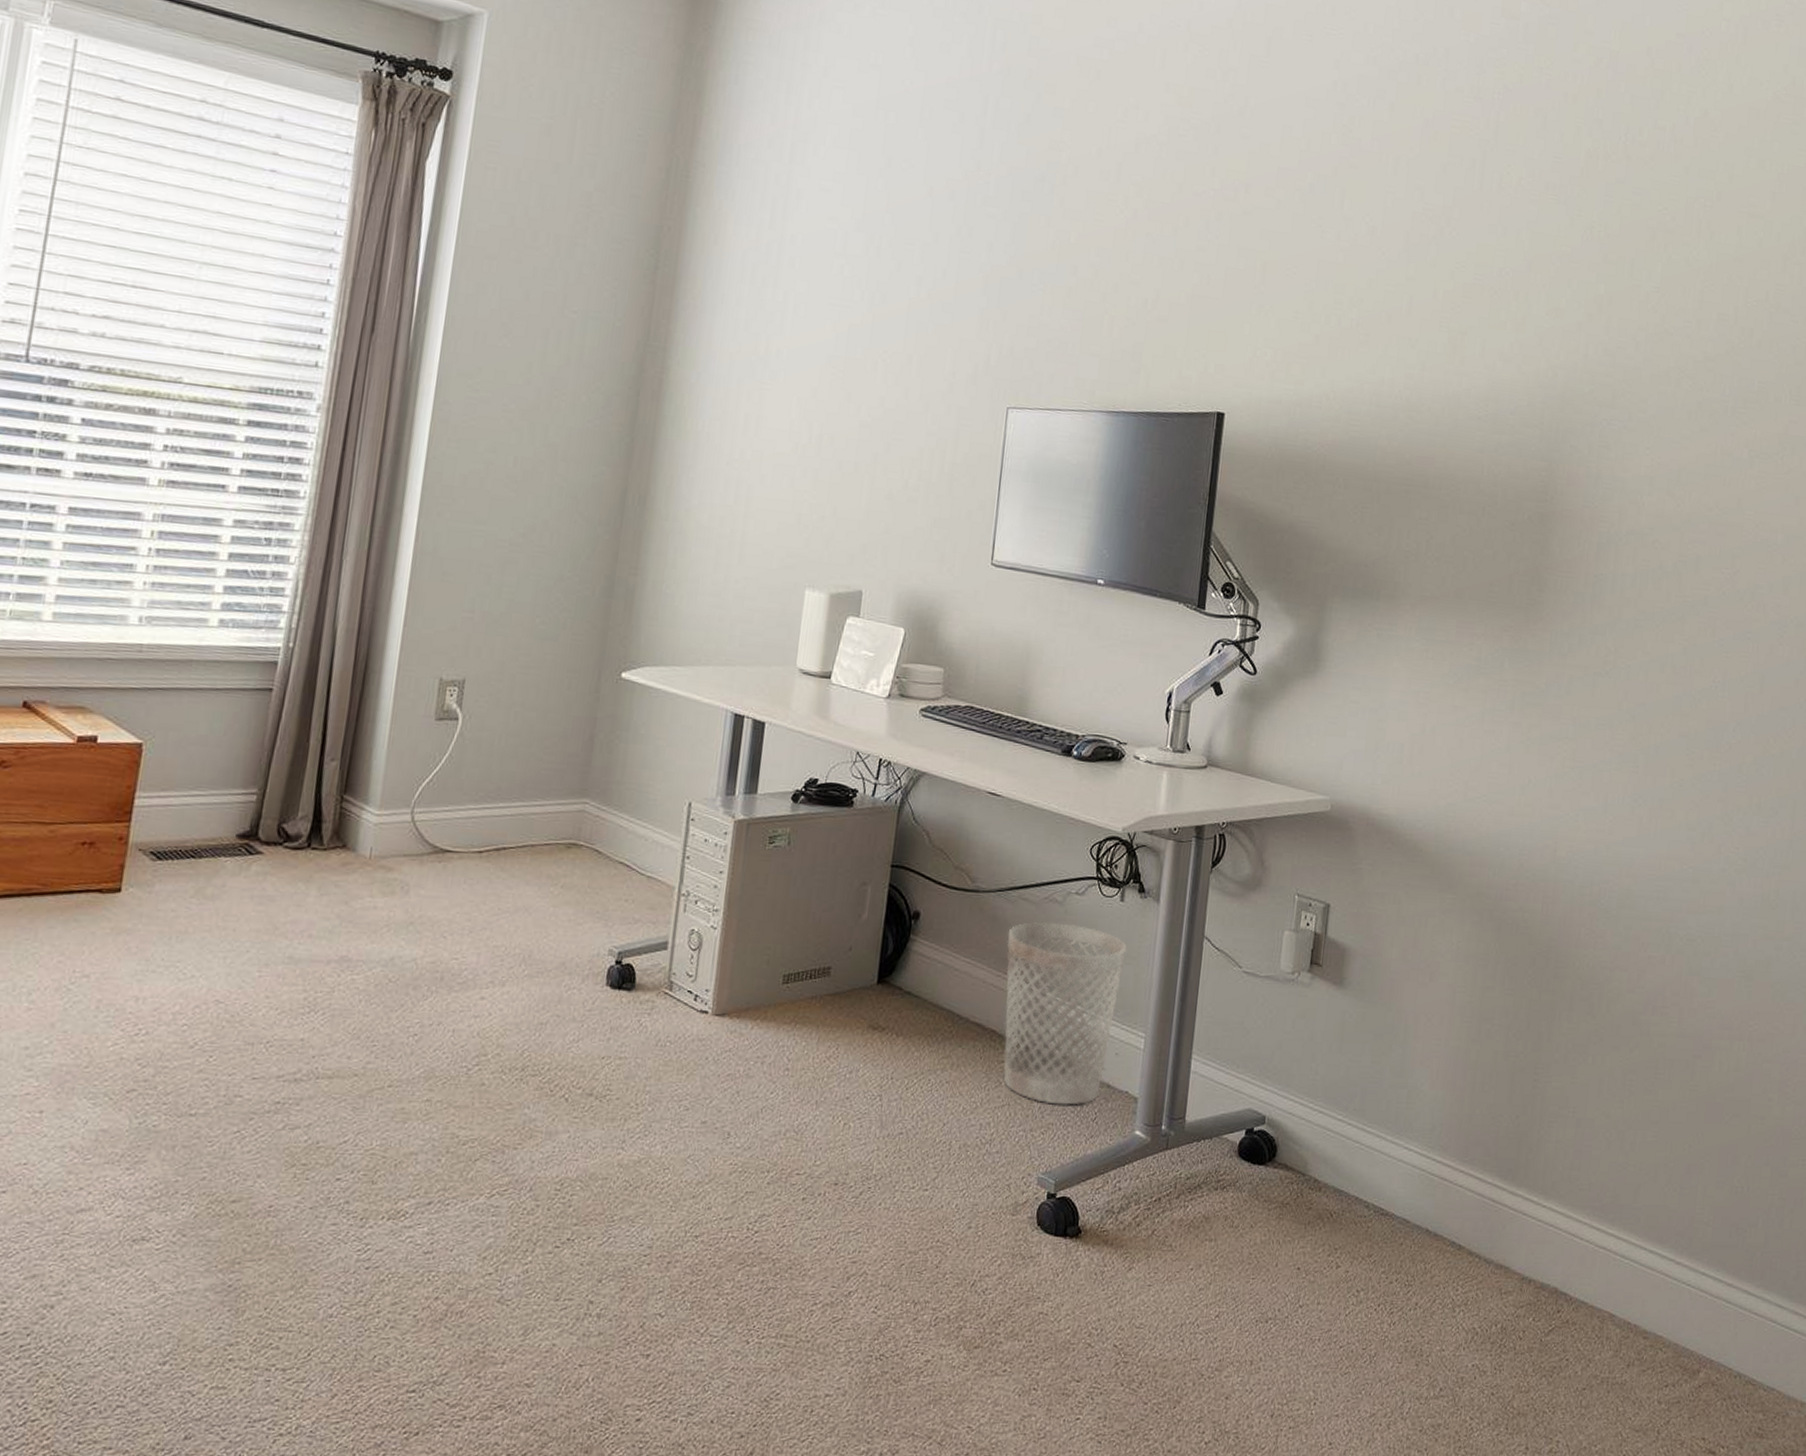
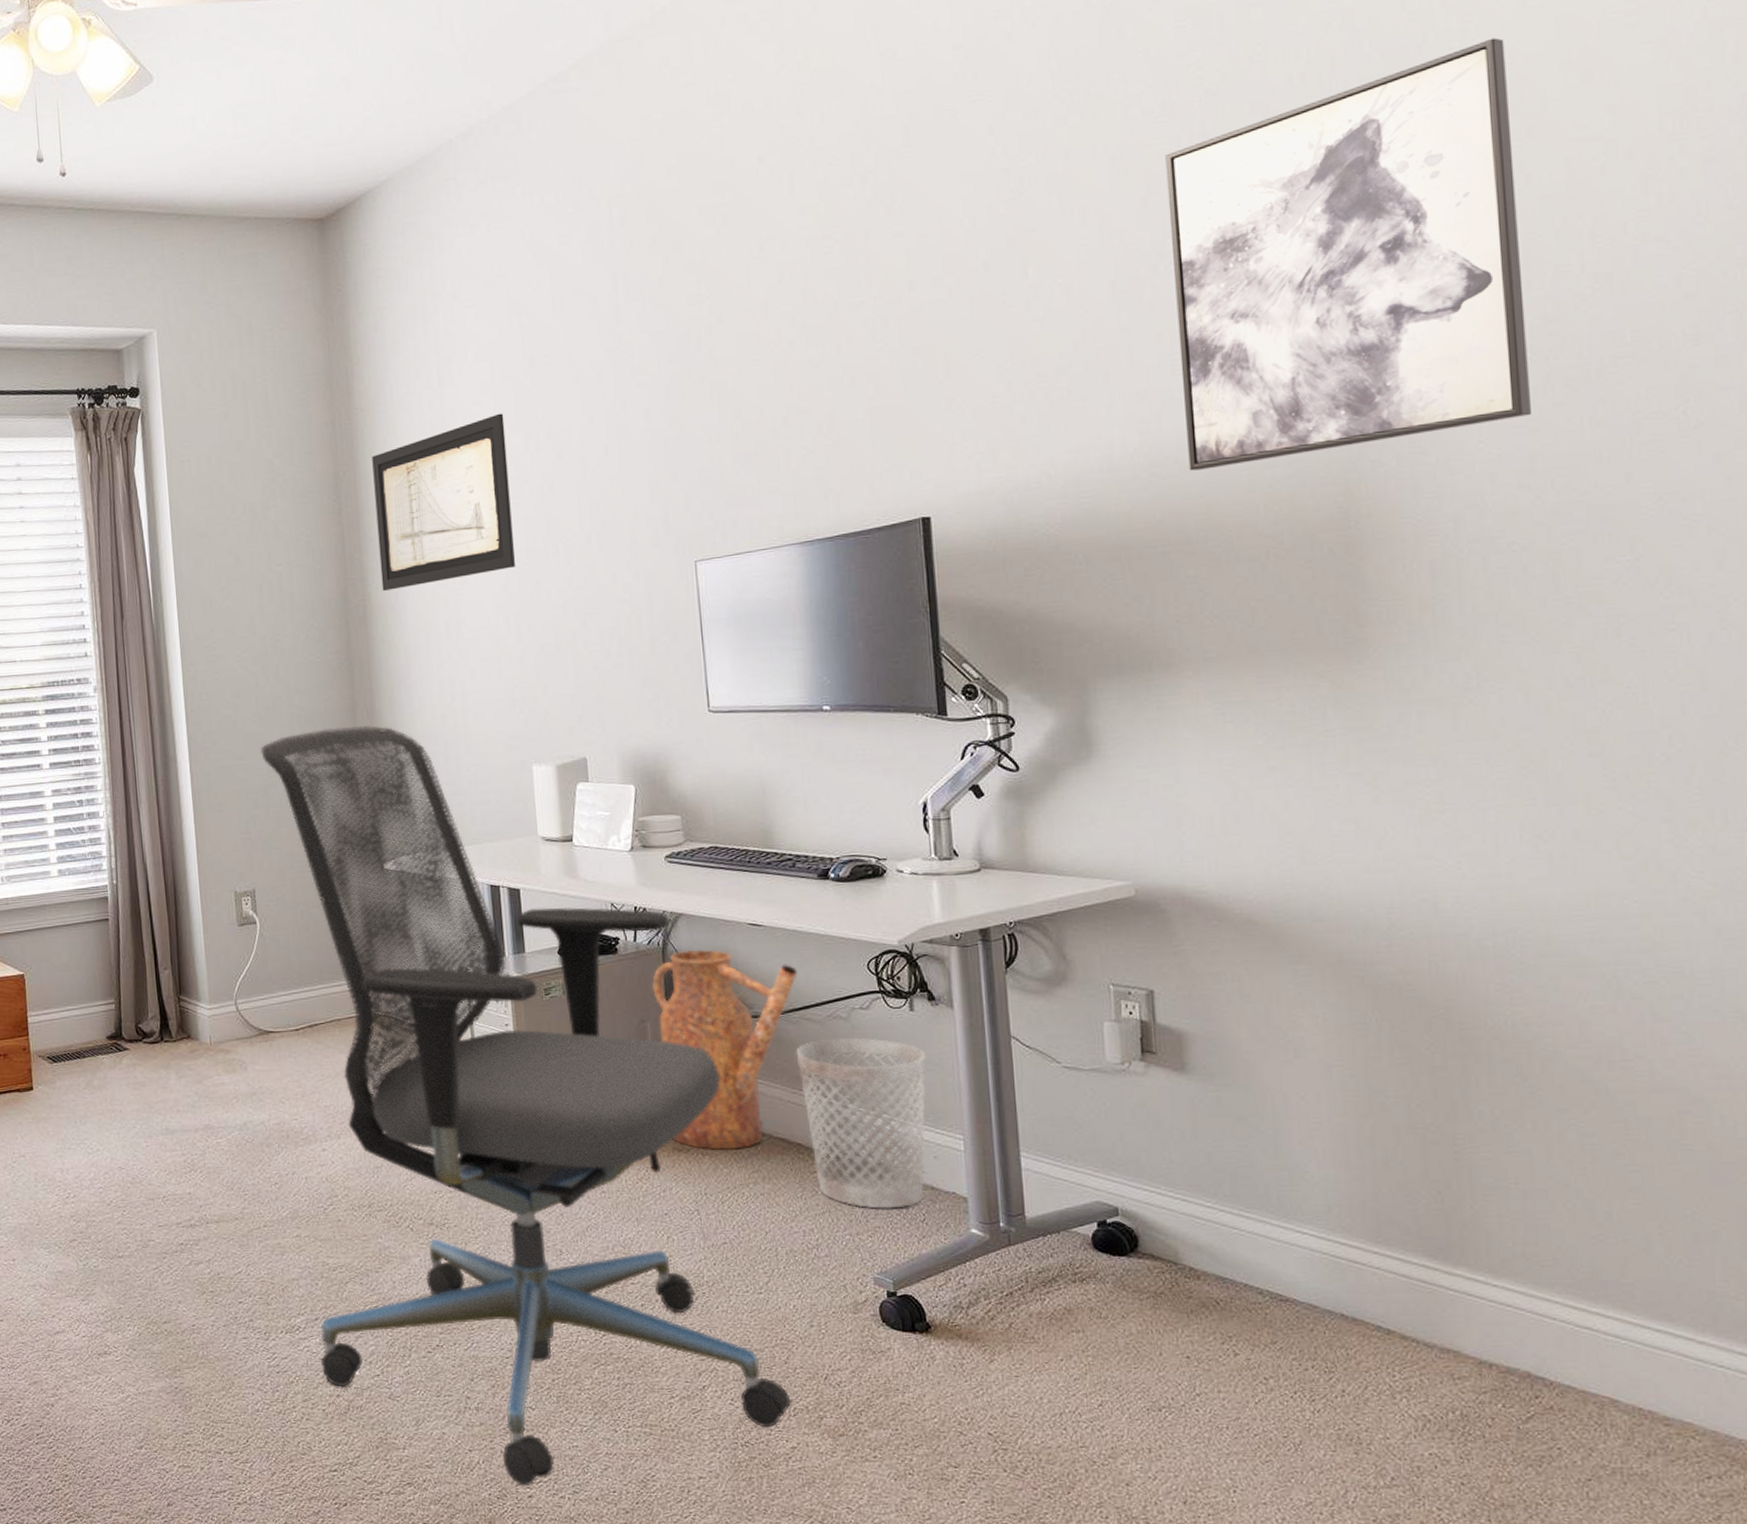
office chair: none [423,507,935,1407] -> present [260,726,791,1486]
wall art: none [684,207,850,374] -> present [372,413,515,591]
watering can: none [869,812,1025,1032] -> present [652,950,797,1150]
wall art: none [1438,111,1714,435] -> present [1165,37,1533,471]

